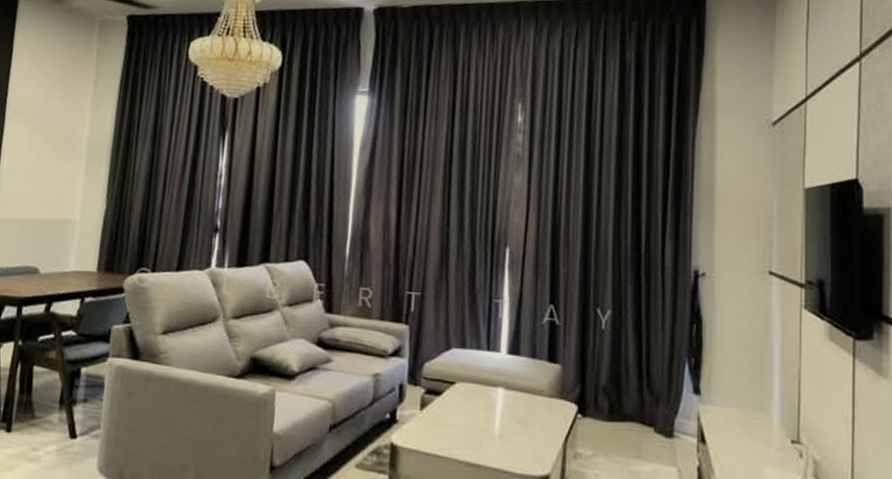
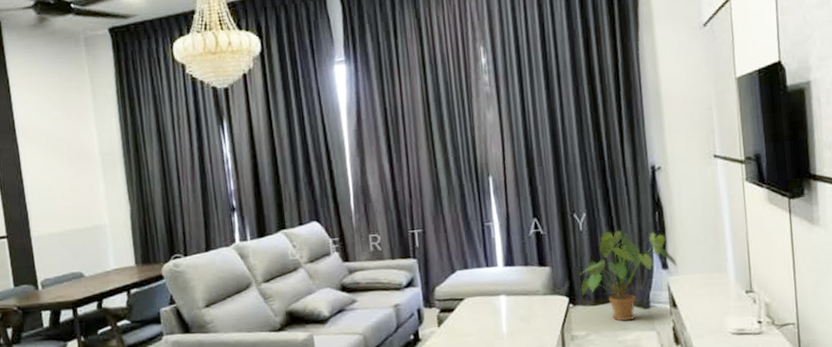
house plant: none [593,337,713,449] -> present [580,230,678,322]

